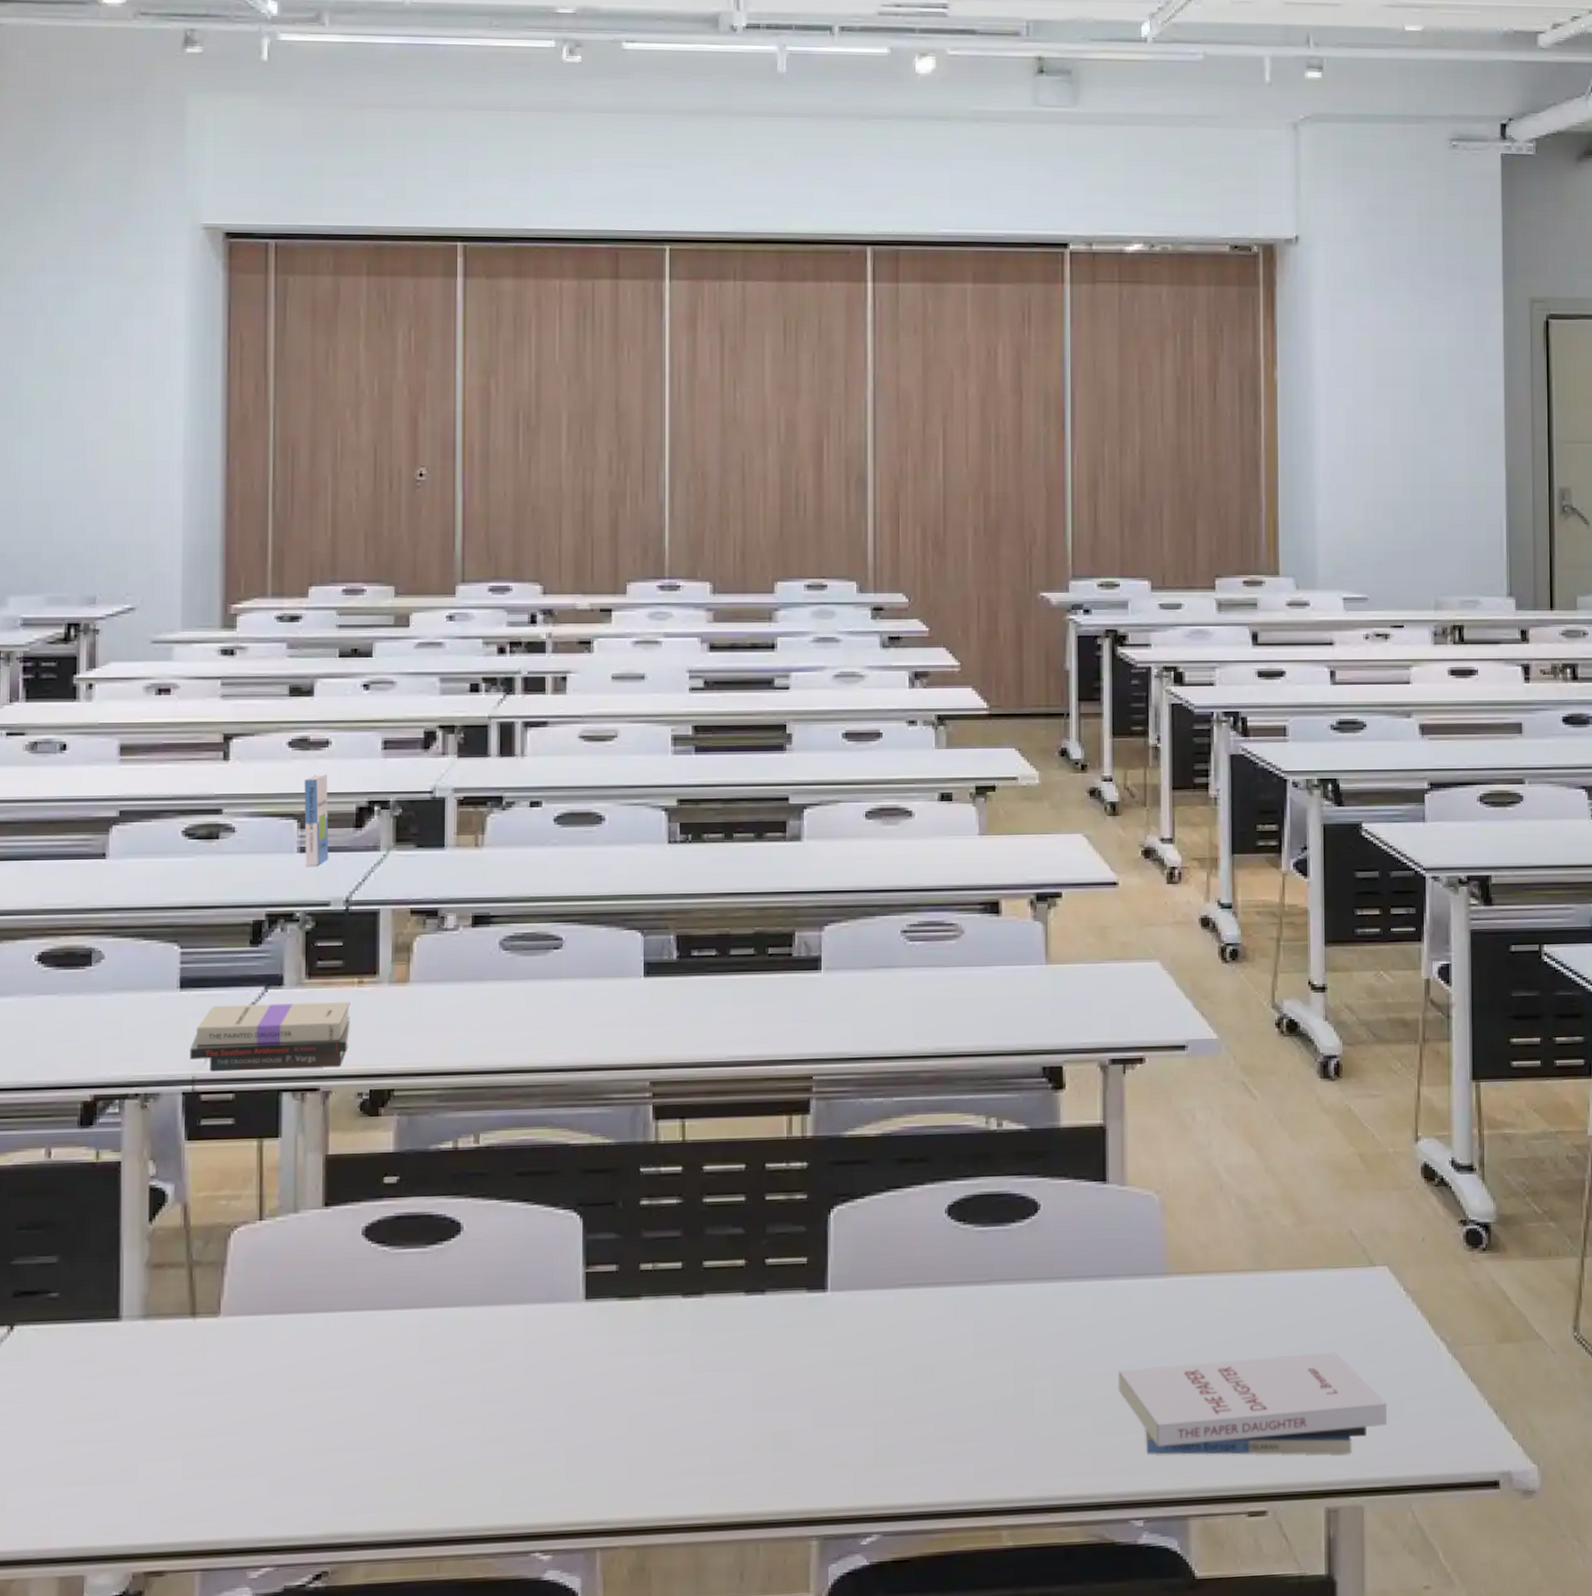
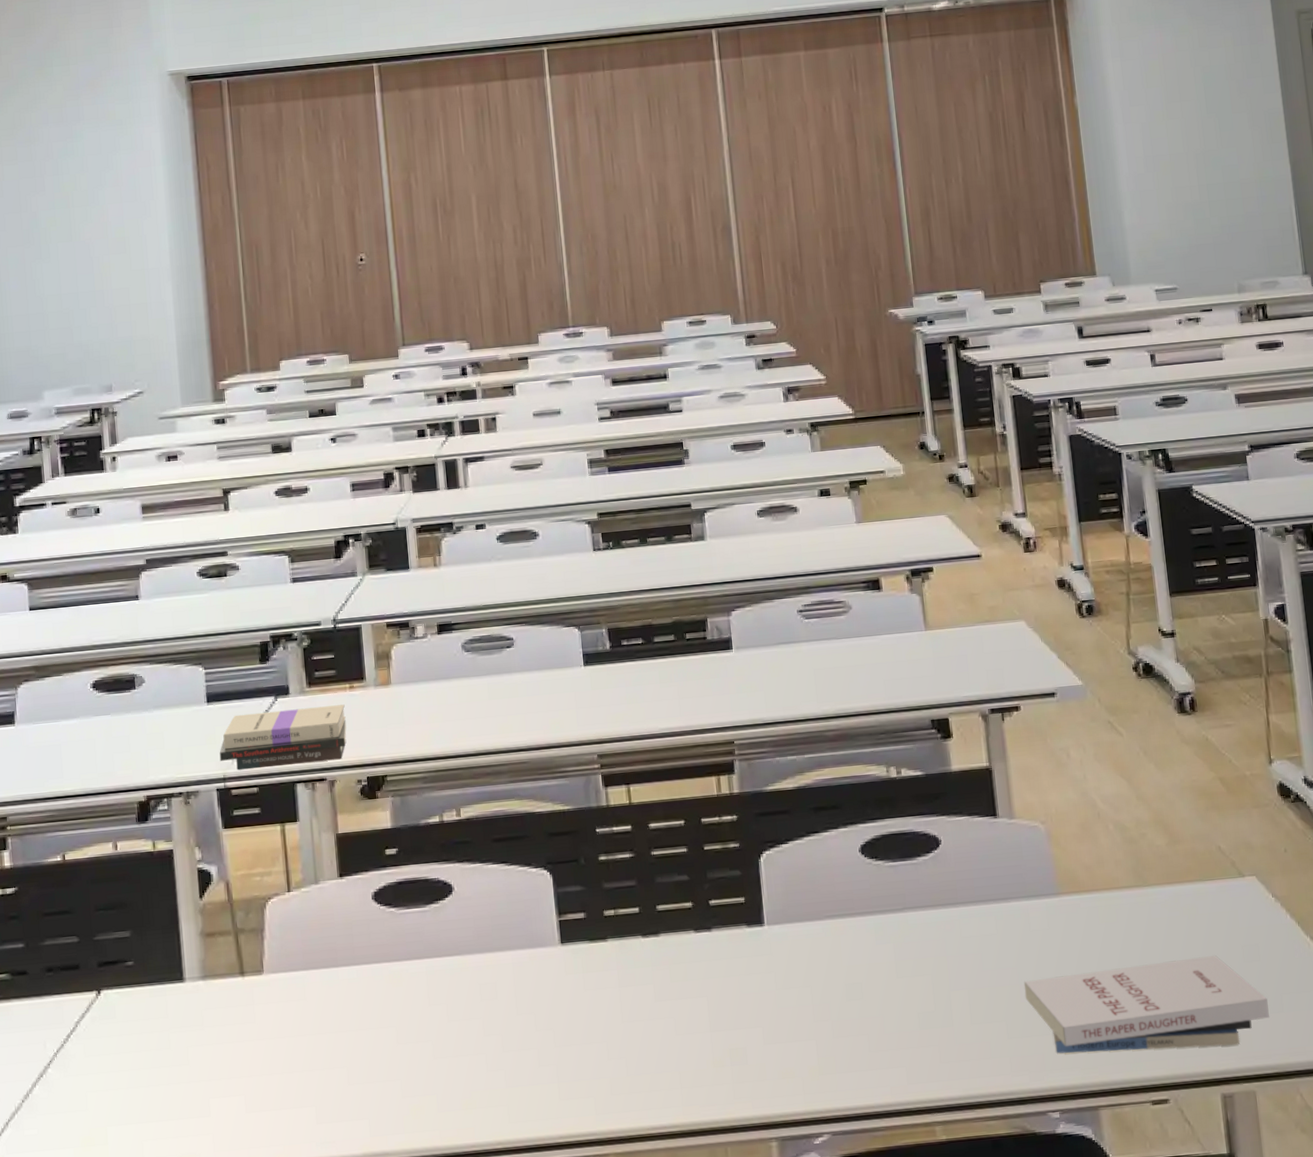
book: present [304,774,329,867] -> none [291,516,316,595]

